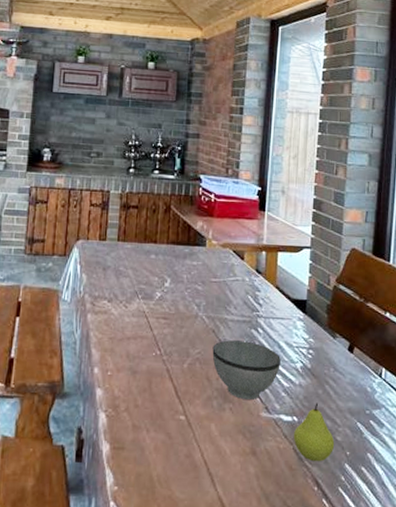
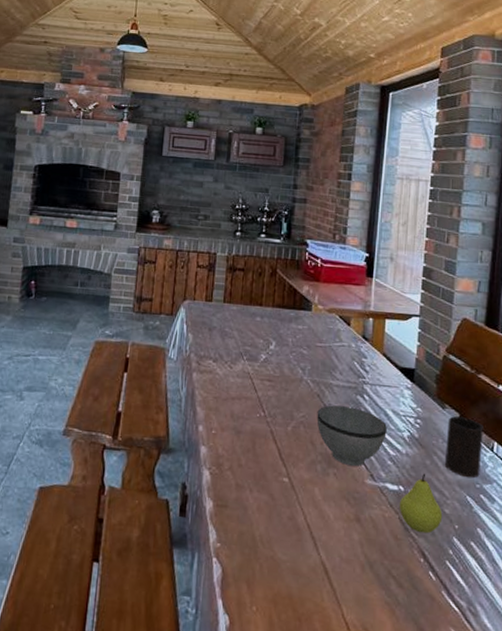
cup: none [337,345,372,405] -> present [445,416,483,479]

